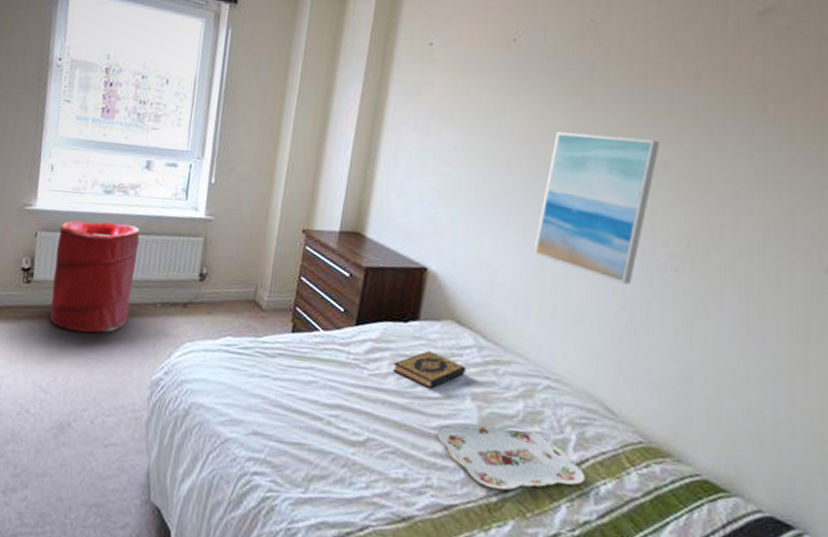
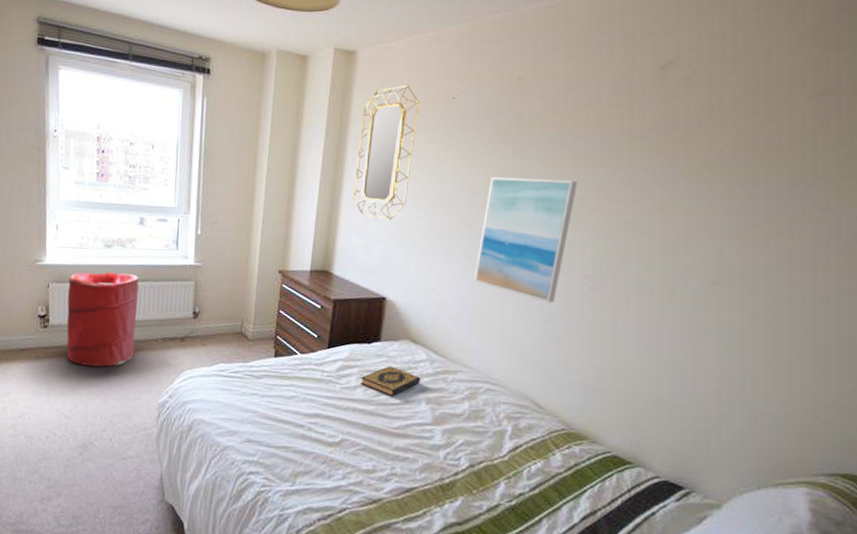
home mirror: none [394,22,475,178] -> present [354,84,420,221]
serving tray: present [438,424,585,491] -> none [400,421,519,474]

